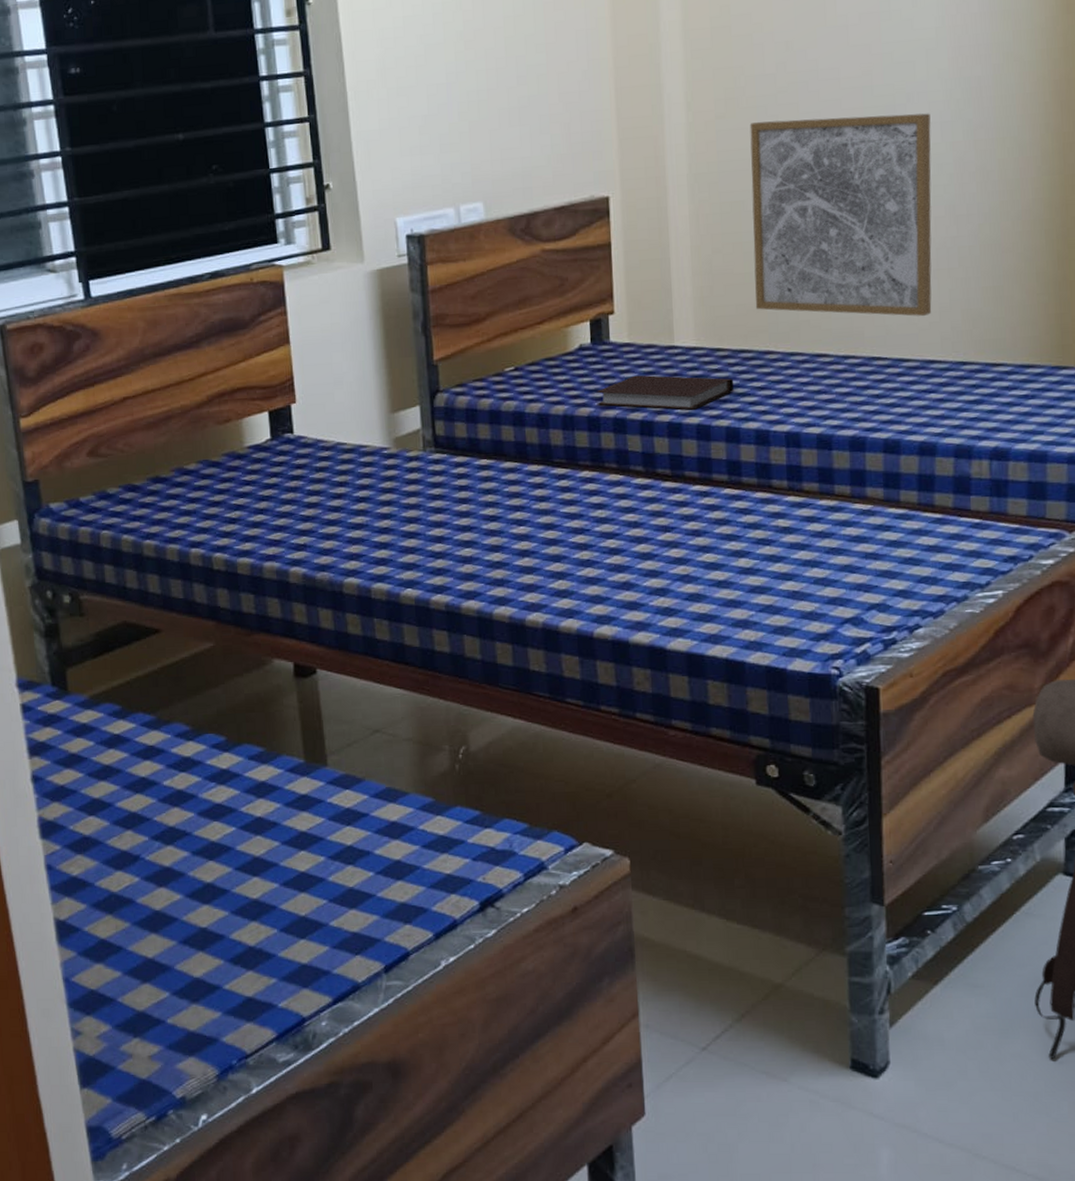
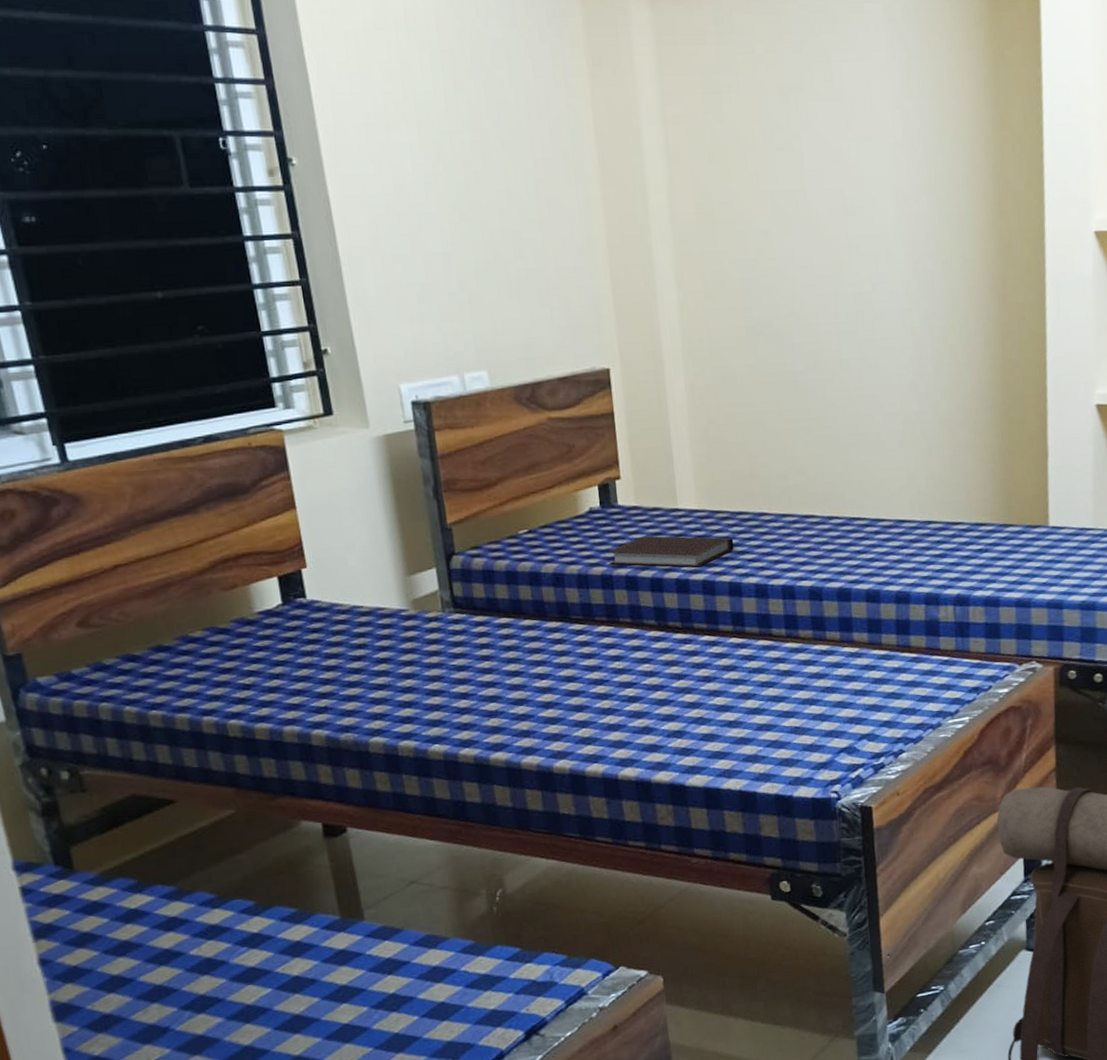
wall art: present [750,113,932,317] -> none [736,301,901,482]

